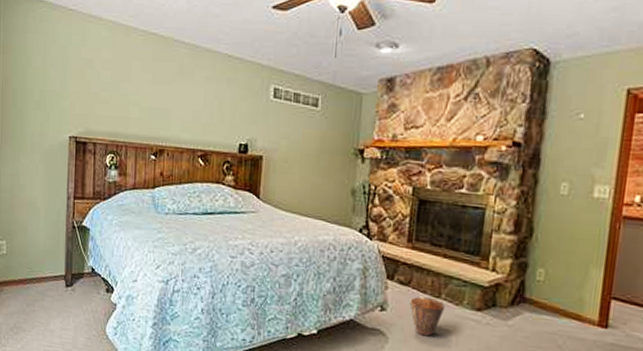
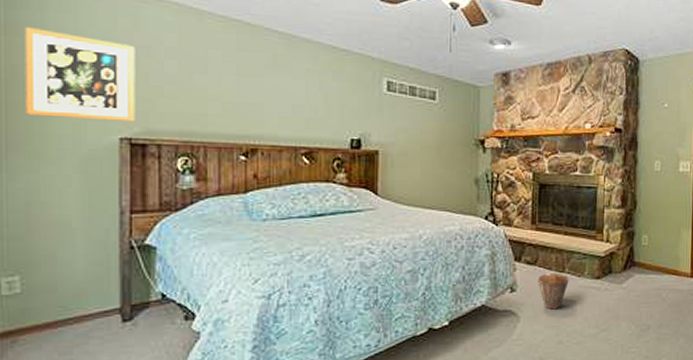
wall art: none [13,45,82,123] -> present [24,26,136,122]

